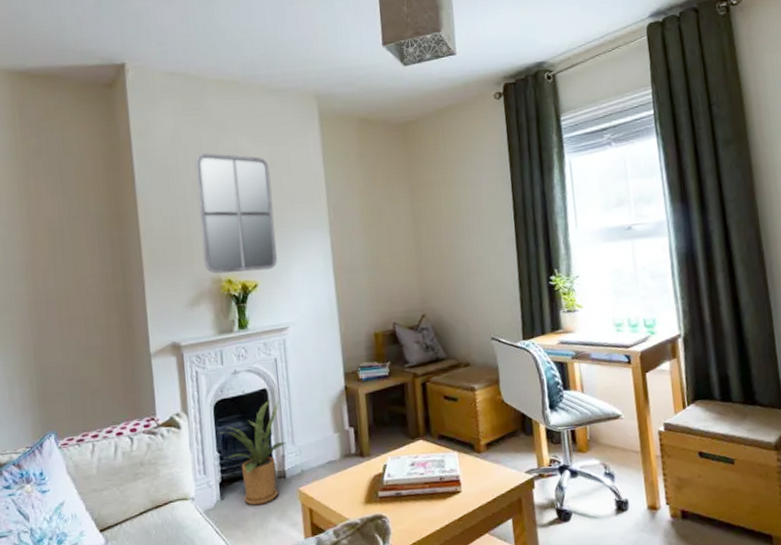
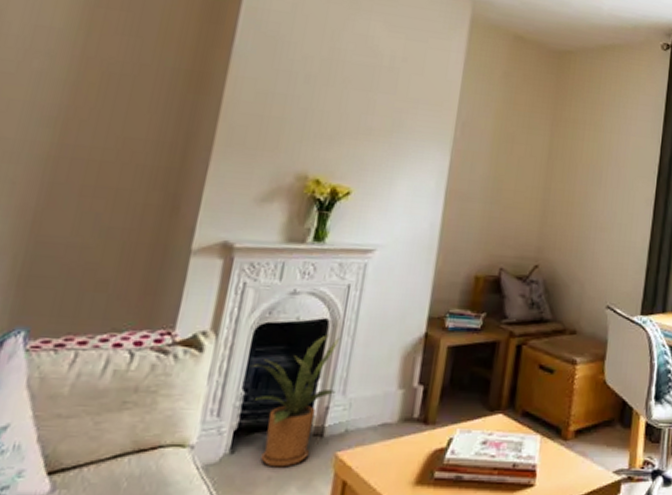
home mirror: present [195,152,278,274] -> none [291,29,400,178]

